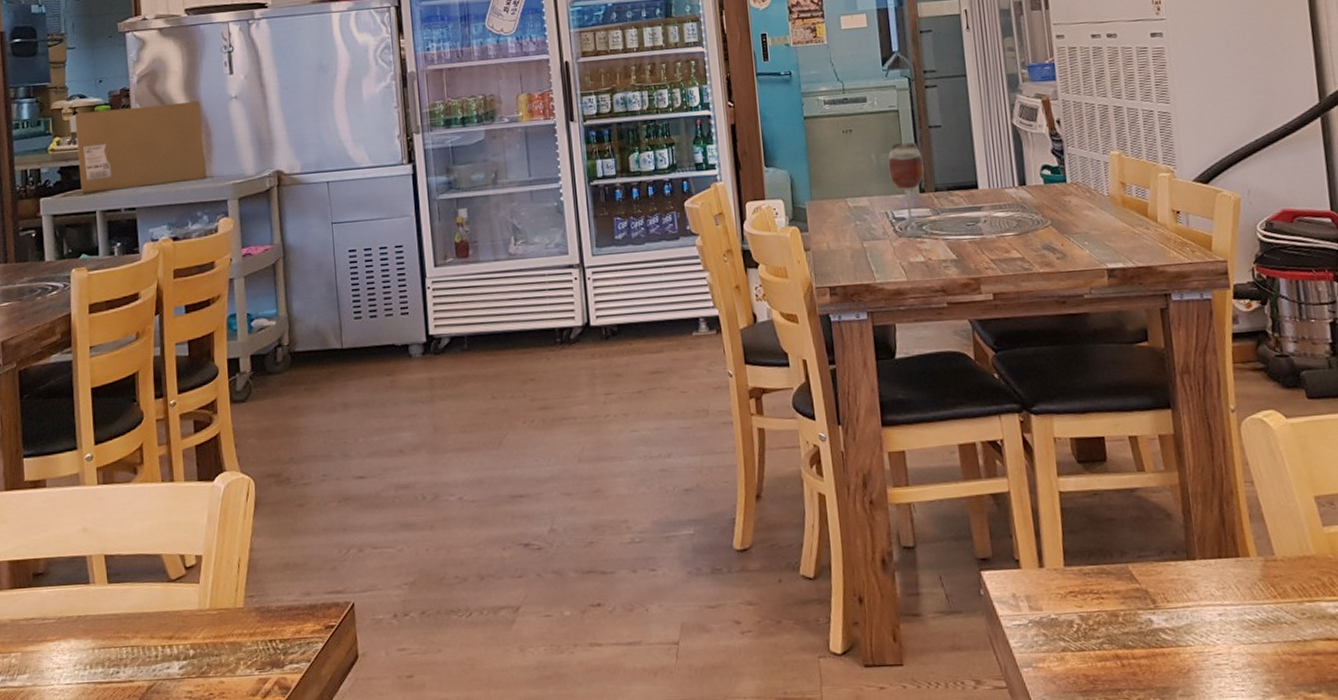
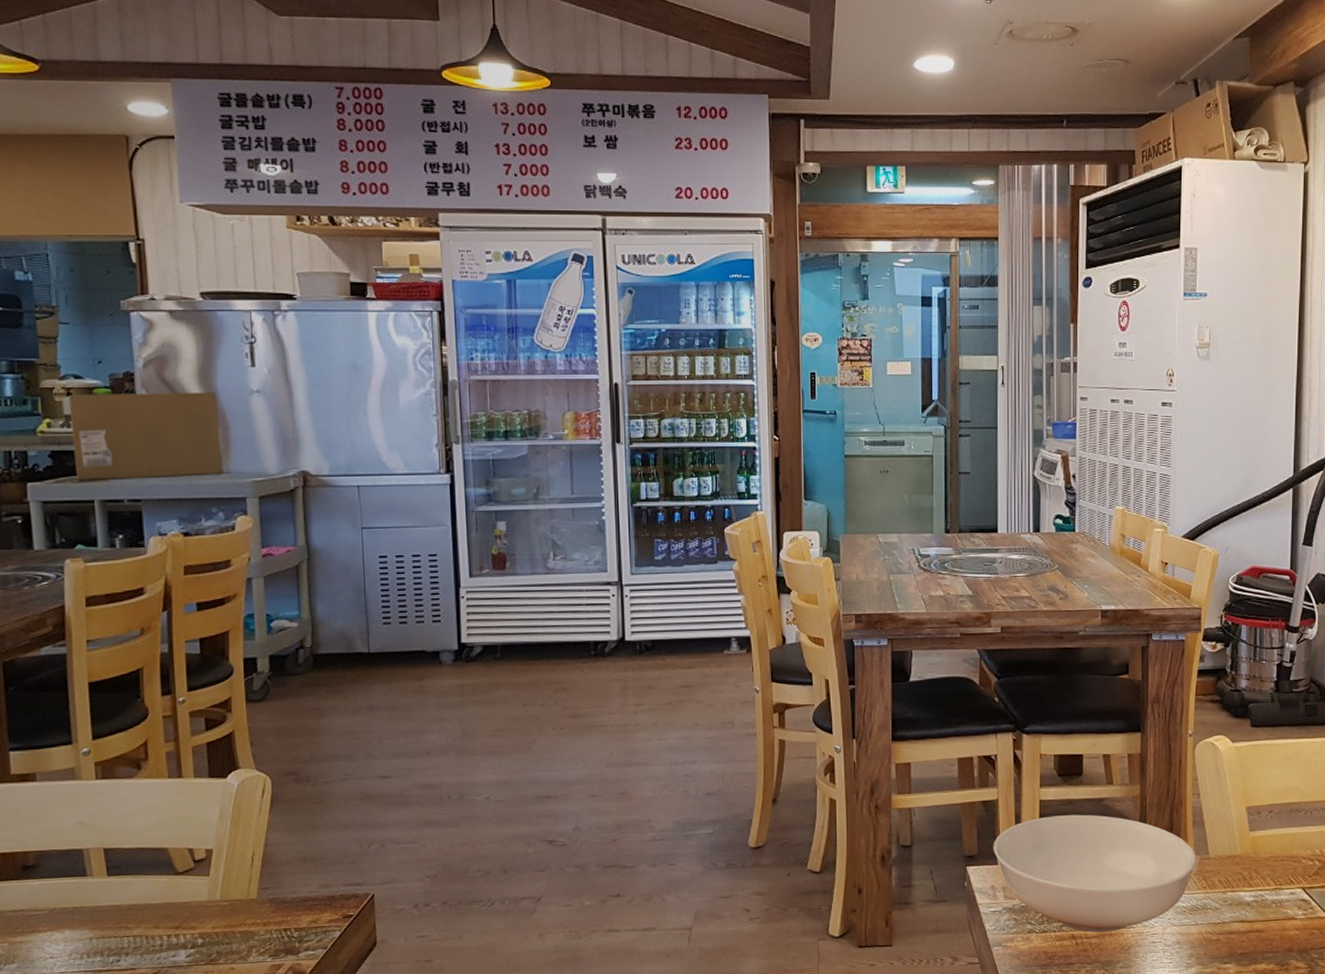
wineglass: present [887,142,927,238] -> none [918,485,951,573]
bowl: none [1009,508,1261,652] -> present [993,814,1197,933]

